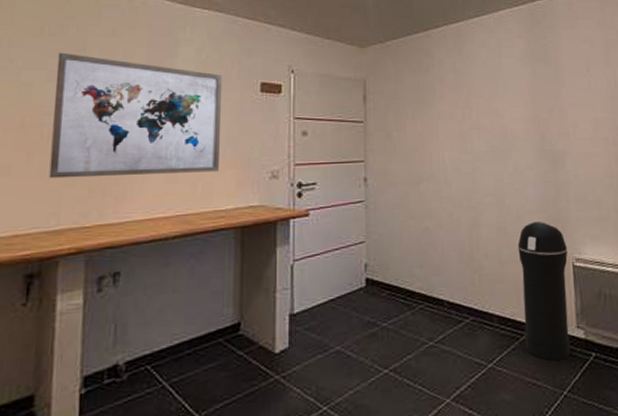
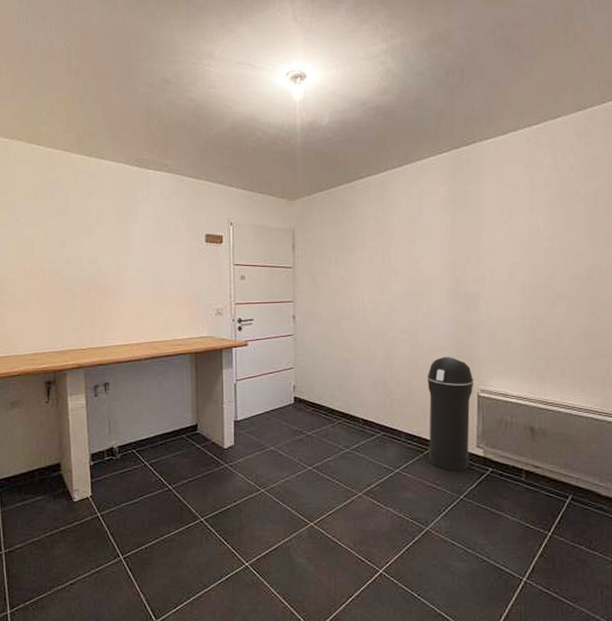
wall art: present [49,52,223,179] -> none [49,212,176,312]

